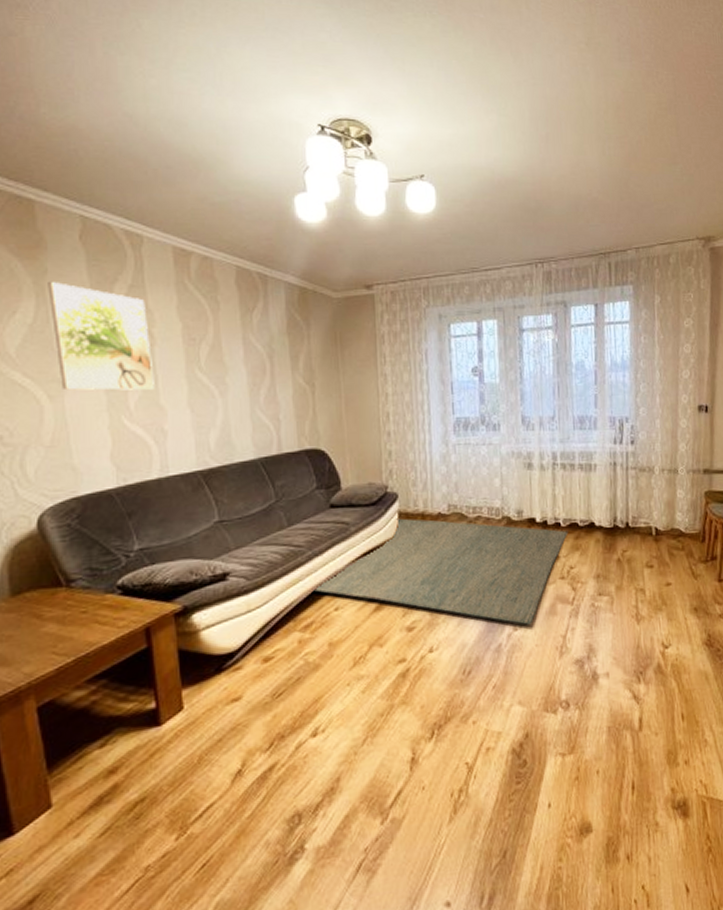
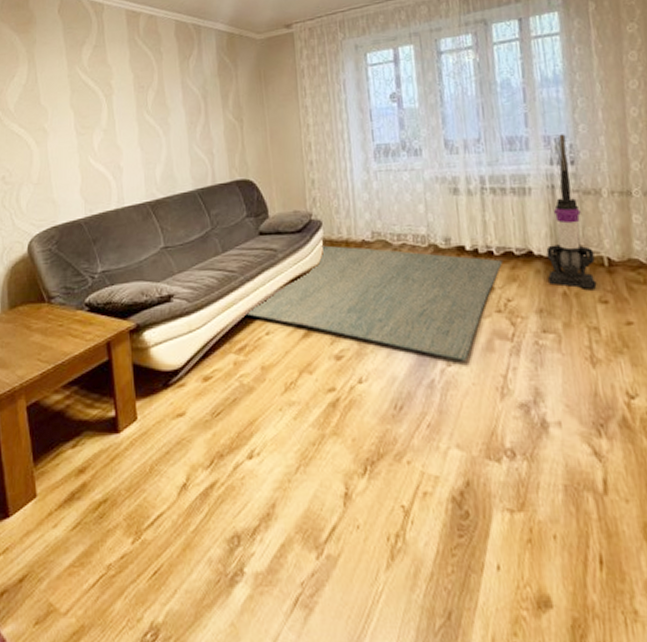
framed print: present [48,282,155,391] -> none [36,49,113,136]
vacuum cleaner: none [605,416,645,556] -> present [546,134,597,289]

